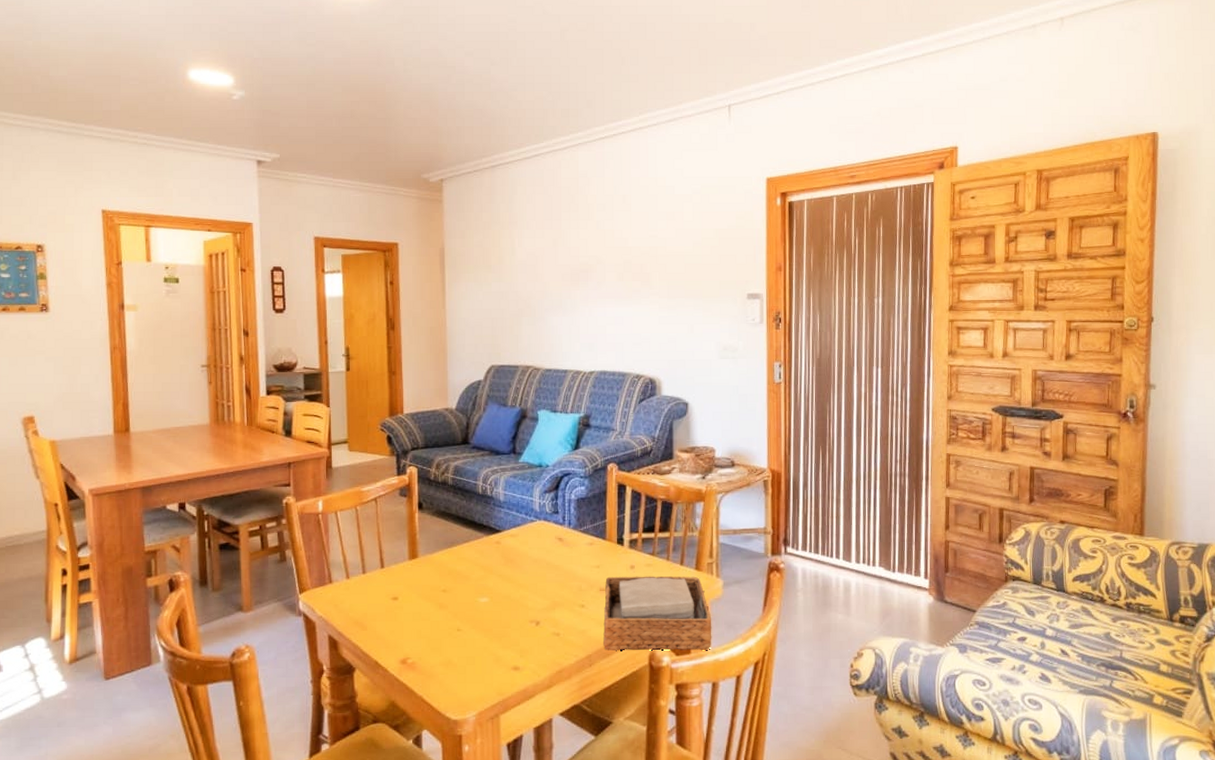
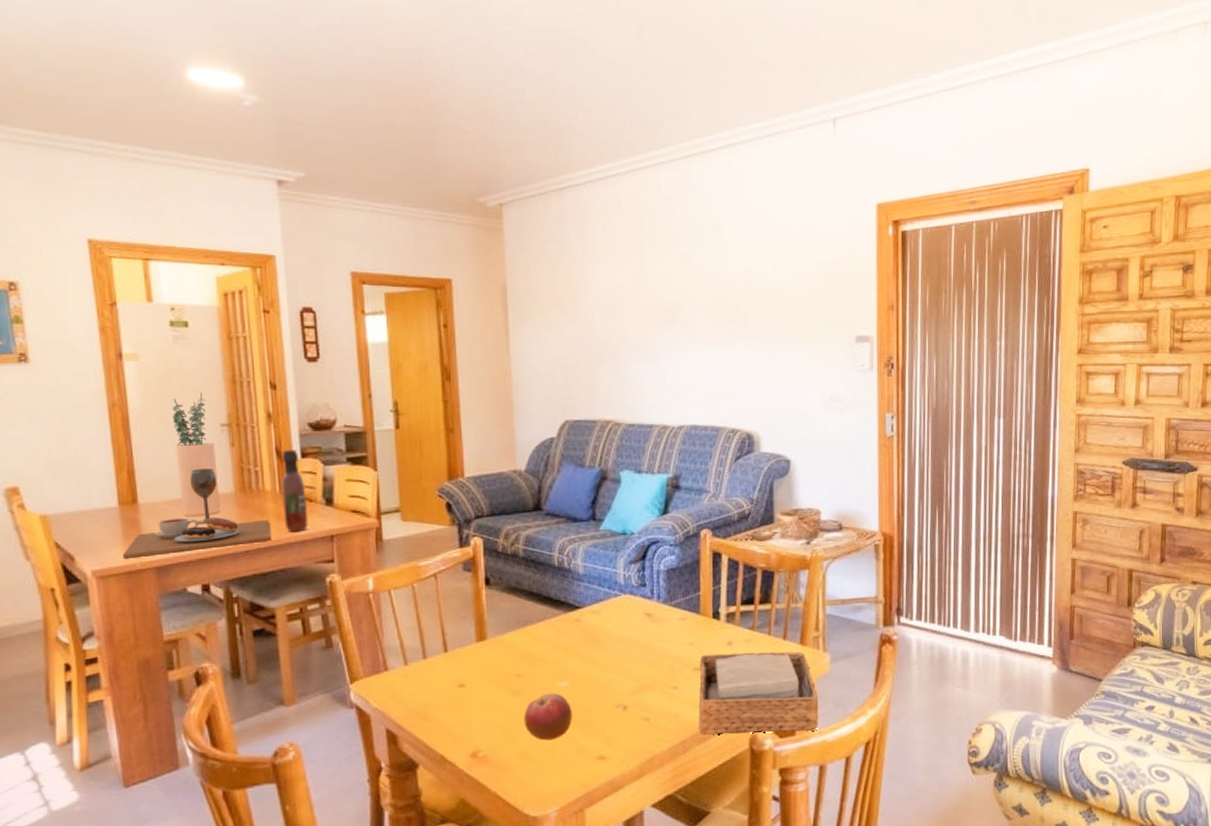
place setting: none [114,444,239,479] -> present [122,517,272,558]
vase: none [162,338,197,445] -> present [172,392,220,517]
wine glass: none [173,403,196,451] -> present [189,469,218,525]
wine bottle: none [249,388,270,459] -> present [281,450,309,532]
fruit: none [448,608,491,651] -> present [524,693,572,741]

